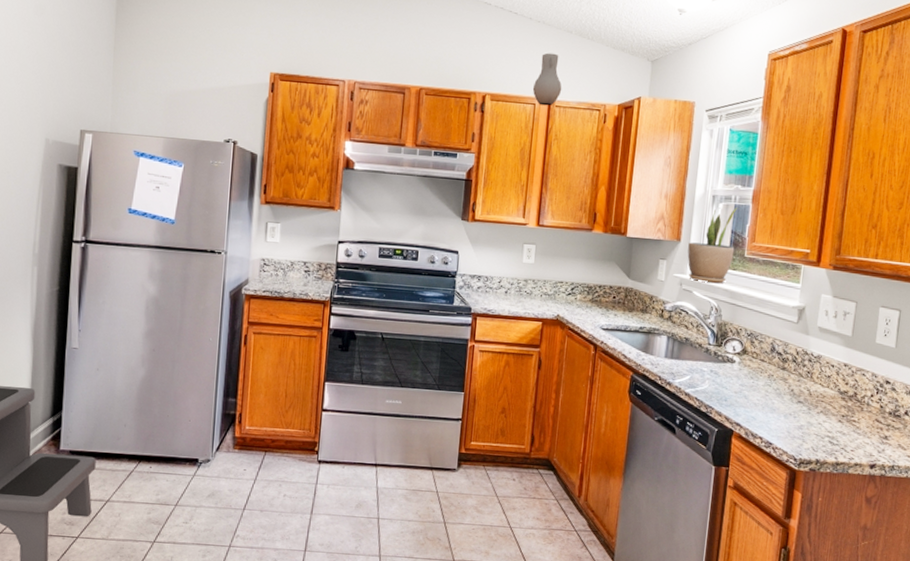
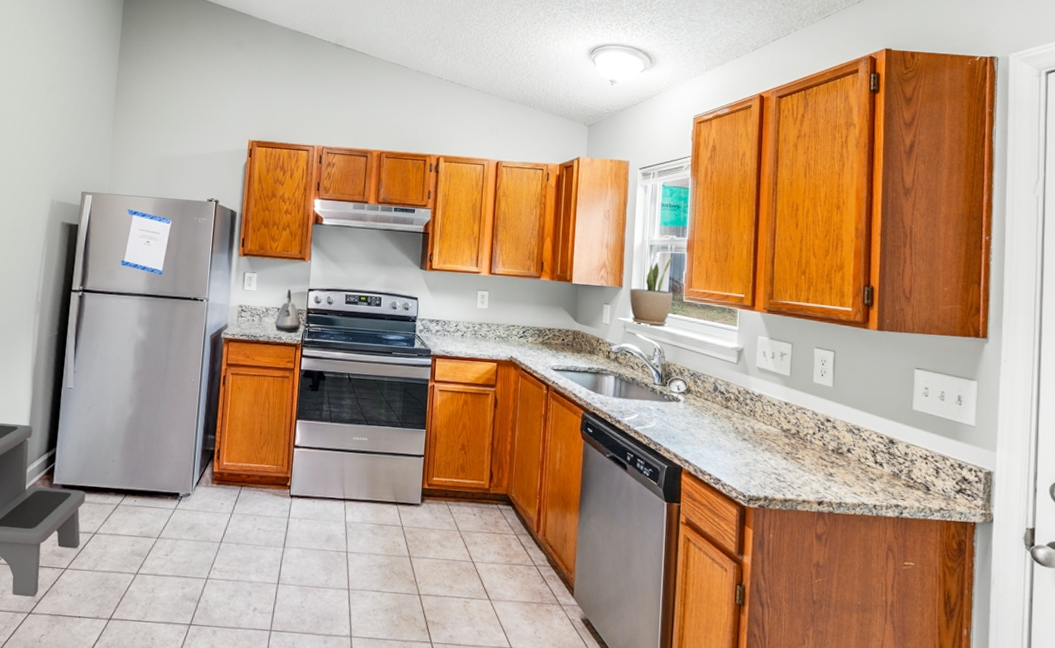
kettle: none [300,240,331,289] -> present [274,288,302,333]
vase: present [532,53,562,106] -> none [481,119,508,166]

